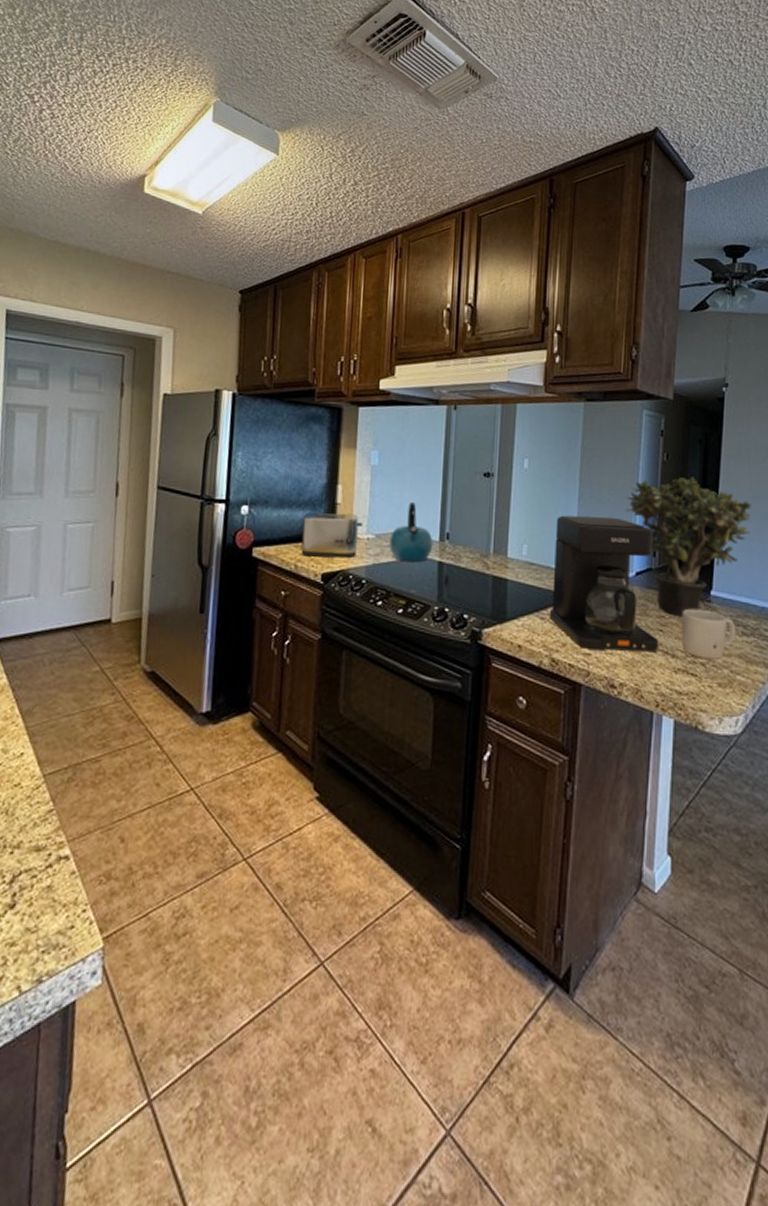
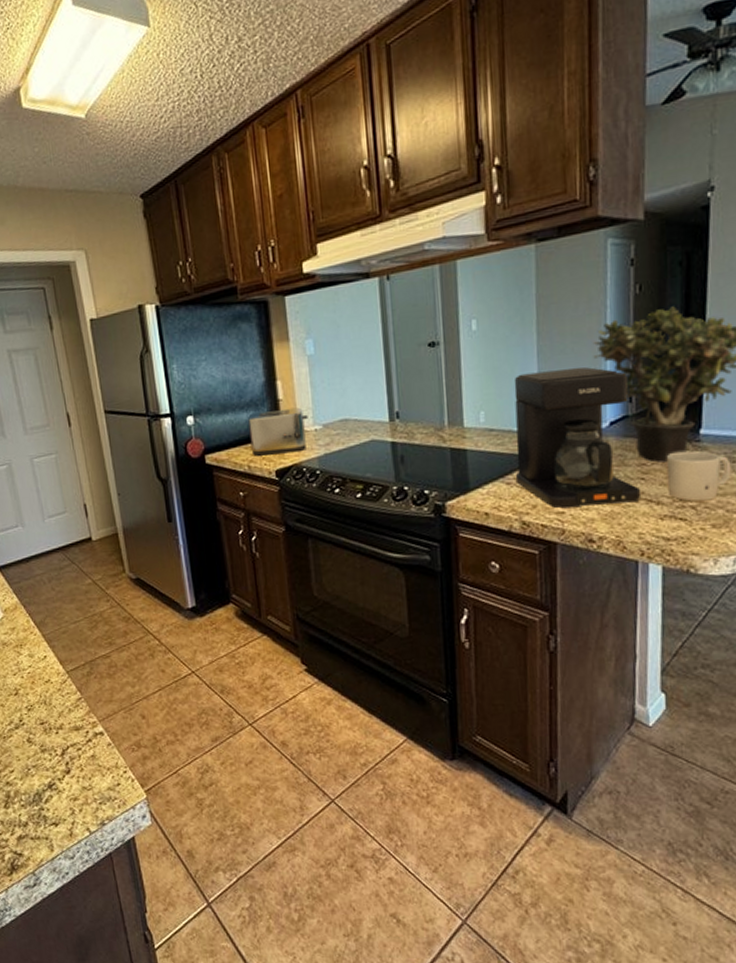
kettle: present [388,502,433,563] -> none [337,386,383,448]

